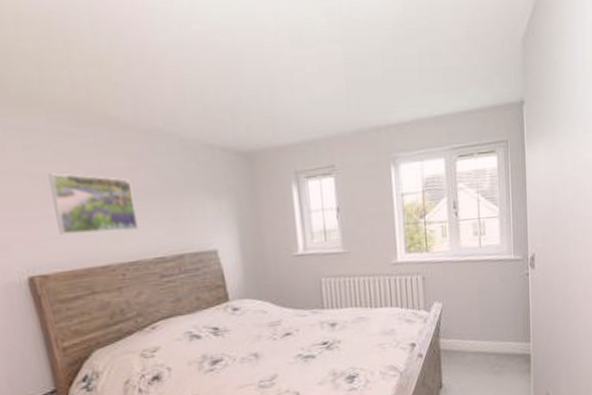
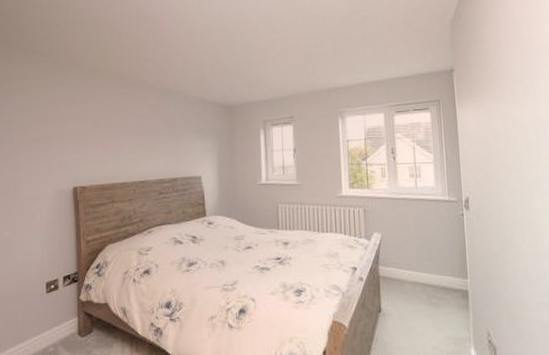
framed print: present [48,173,139,235] -> none [97,117,149,159]

